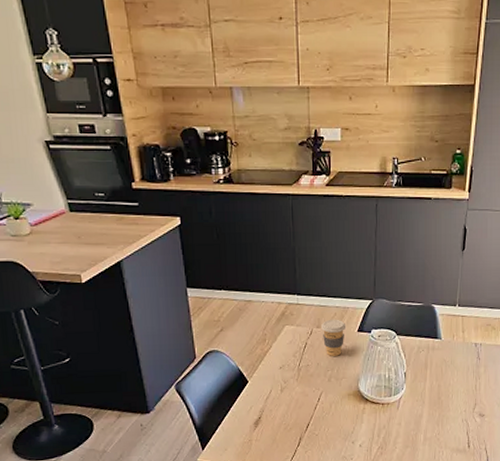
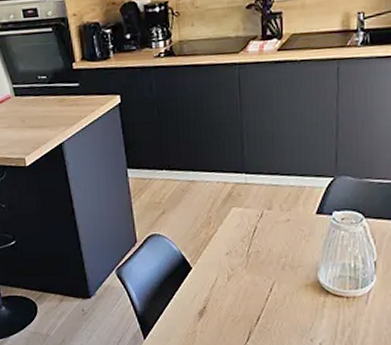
coffee cup: present [321,319,346,356] -> none [273,199,303,242]

